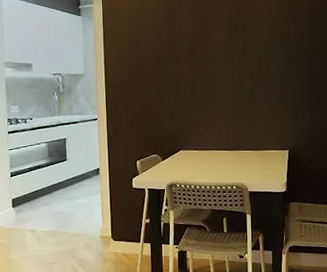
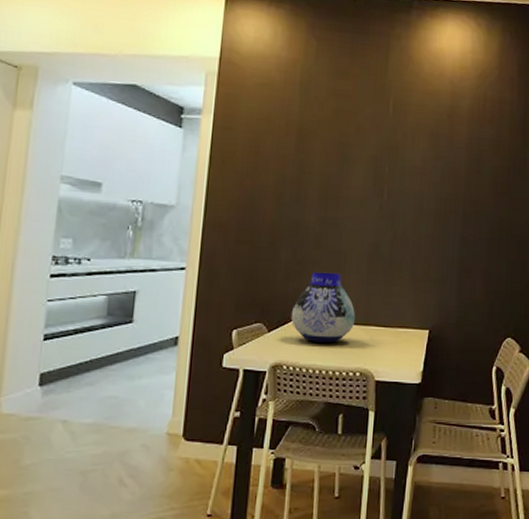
vase: none [178,112,228,166] -> present [291,272,356,343]

